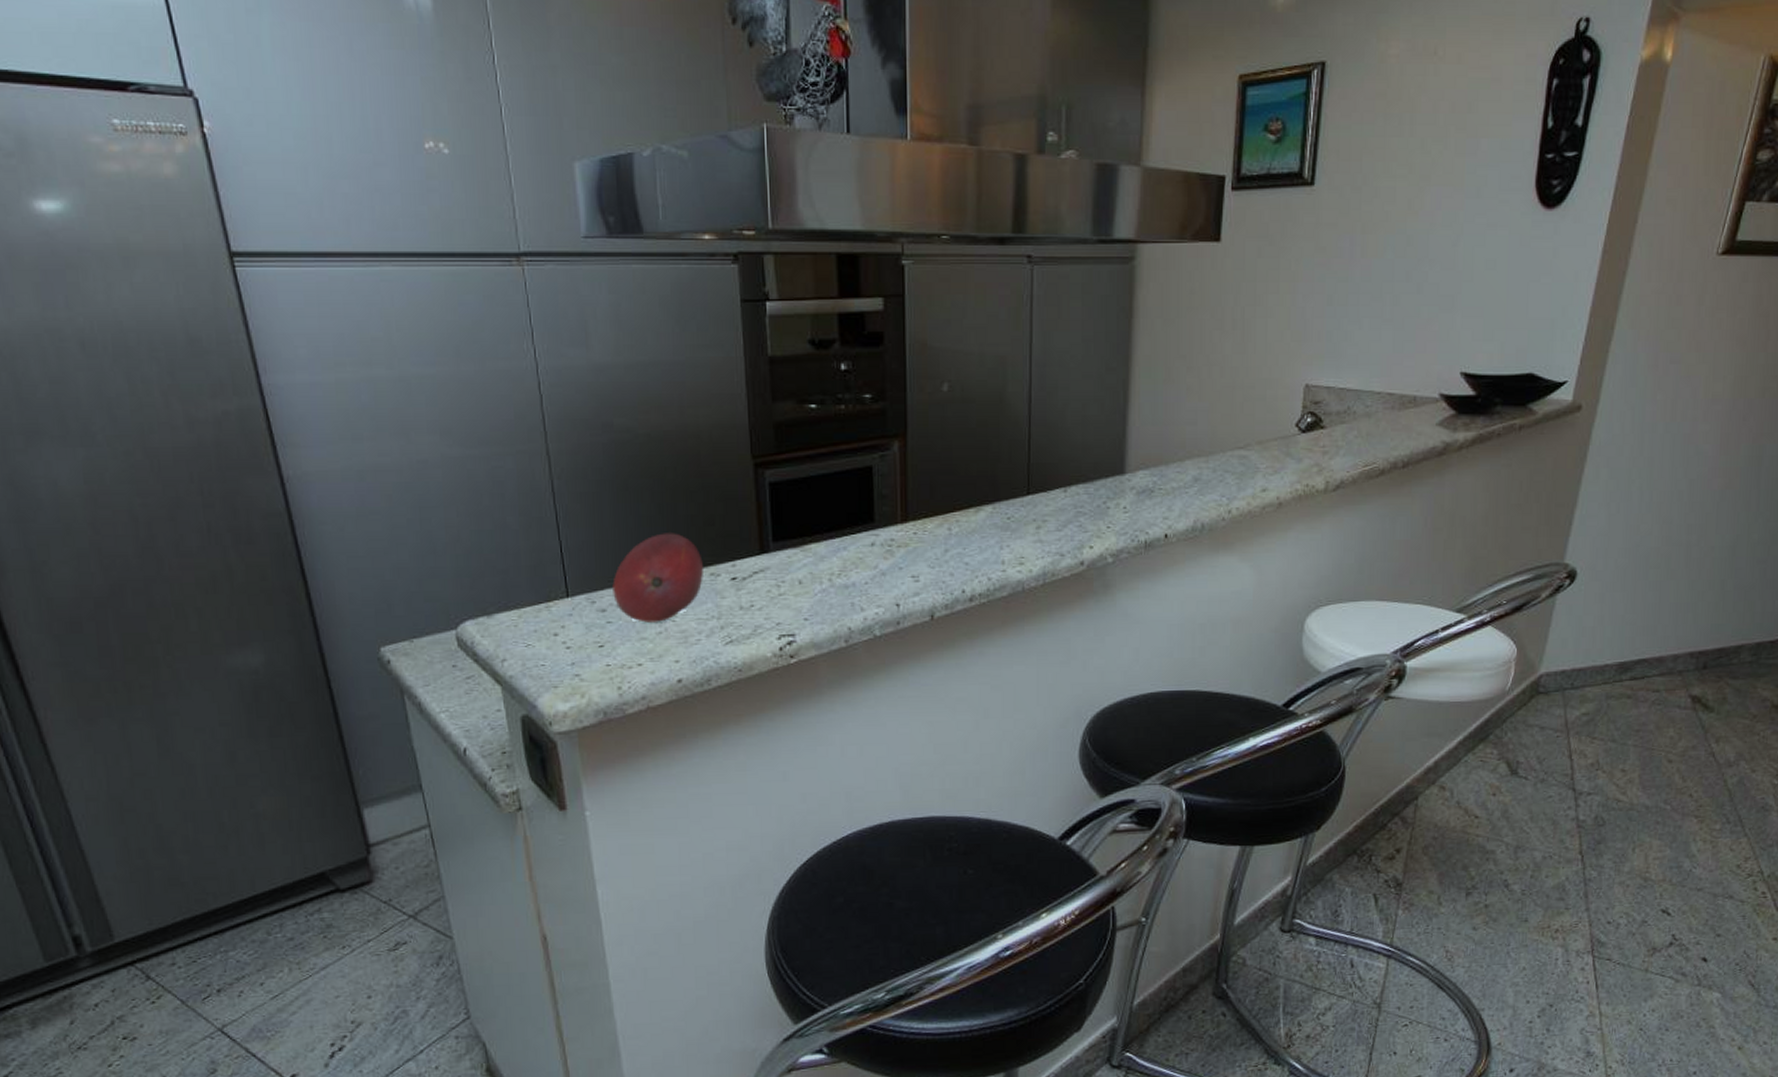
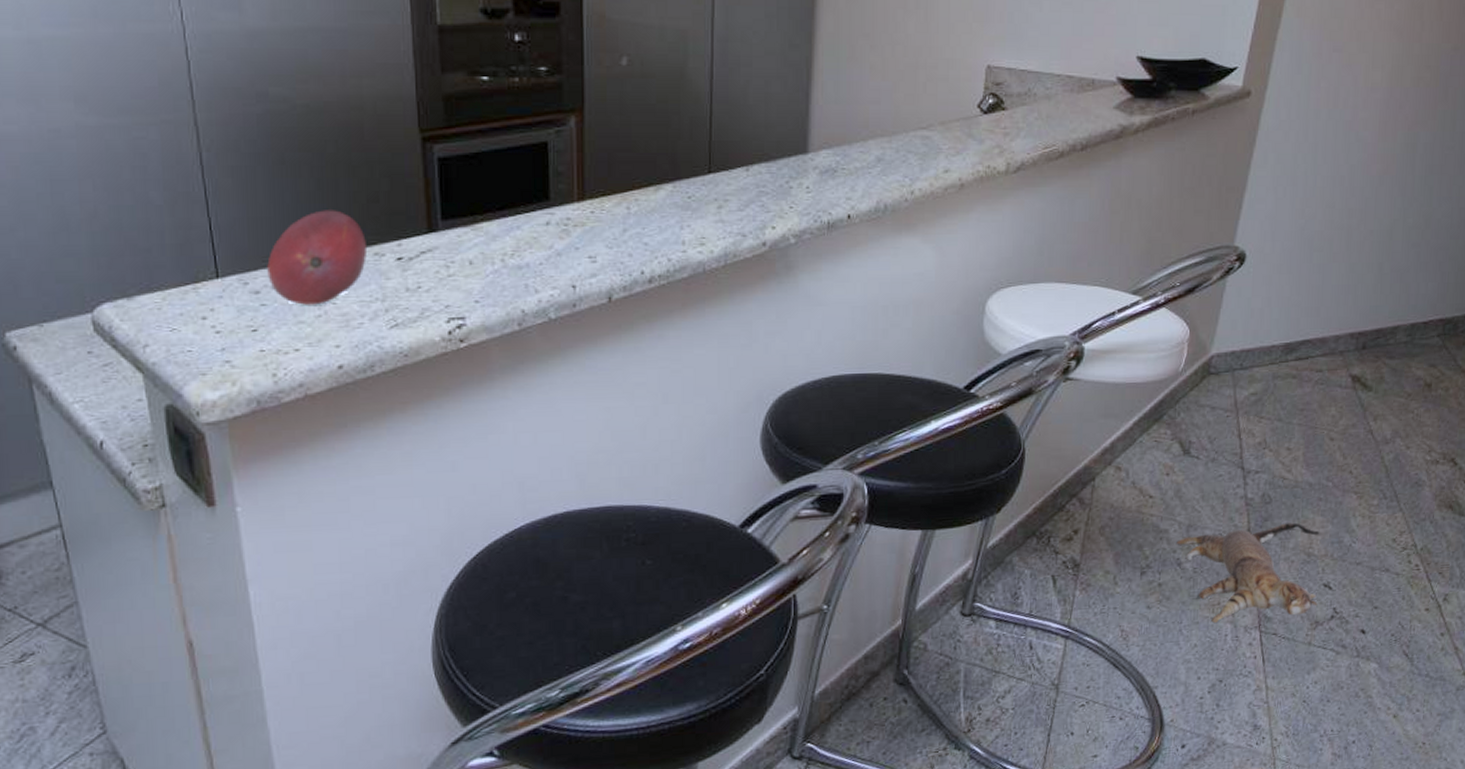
cat: none [1504,846,1657,947] -> present [1177,522,1320,624]

